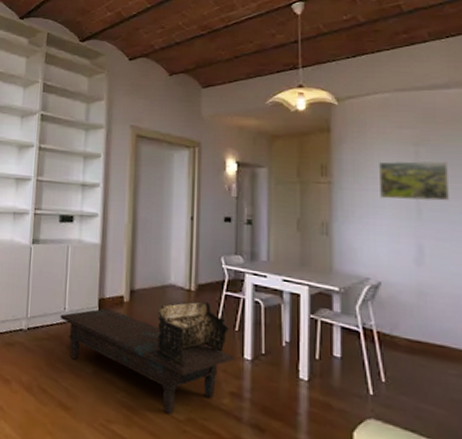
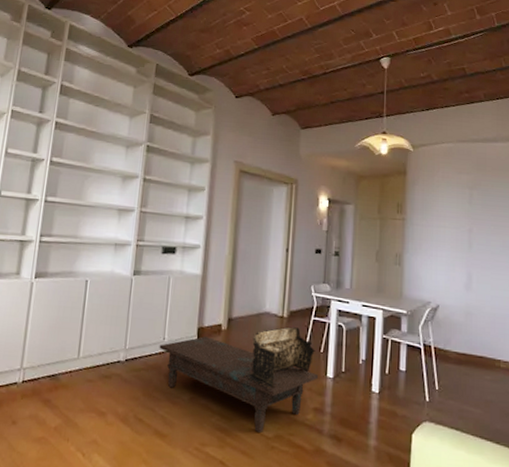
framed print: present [379,160,449,202] -> none [442,201,492,237]

